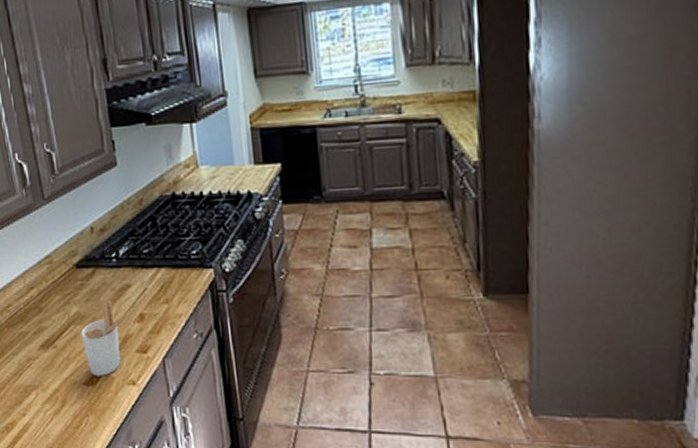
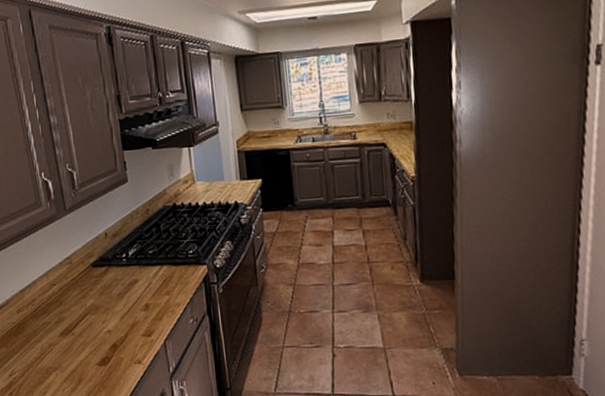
utensil holder: present [81,299,132,376] -> none [95,293,139,358]

